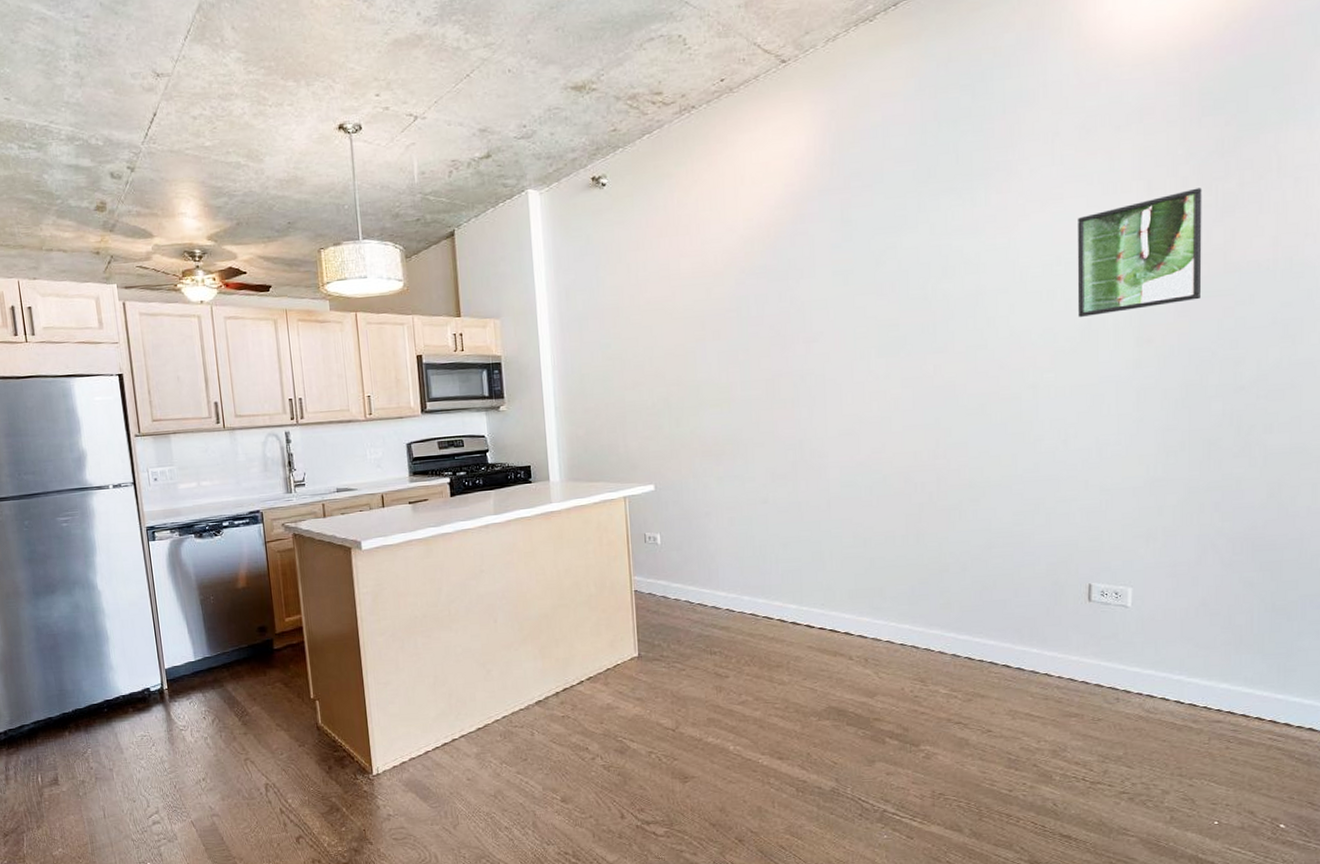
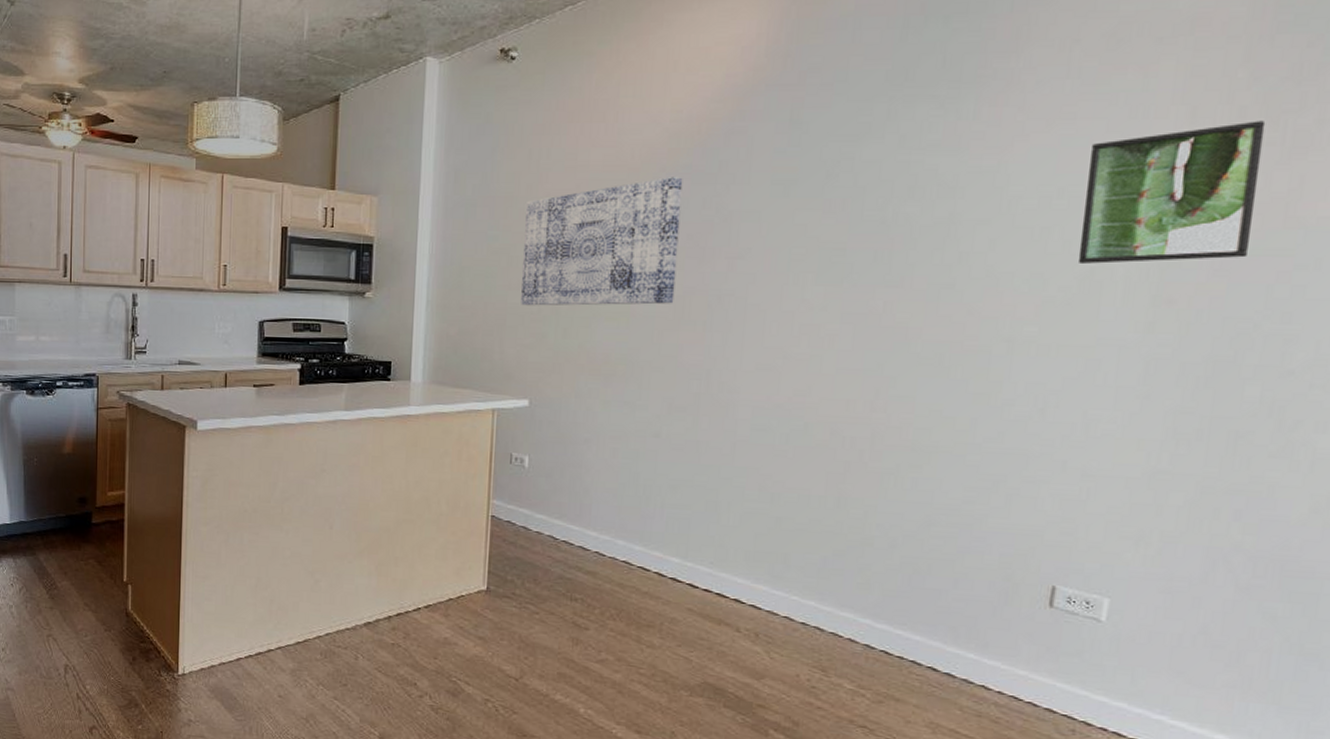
wall art: none [631,275,765,403] -> present [521,175,683,306]

